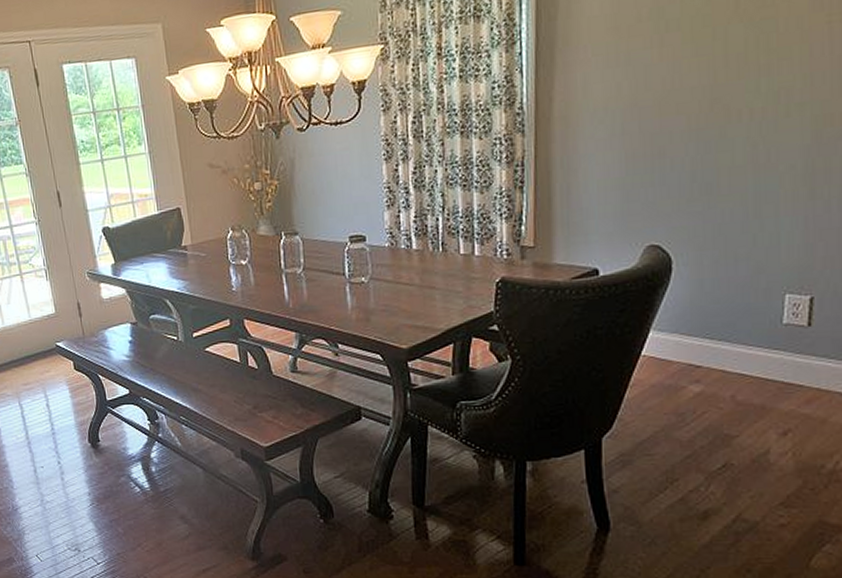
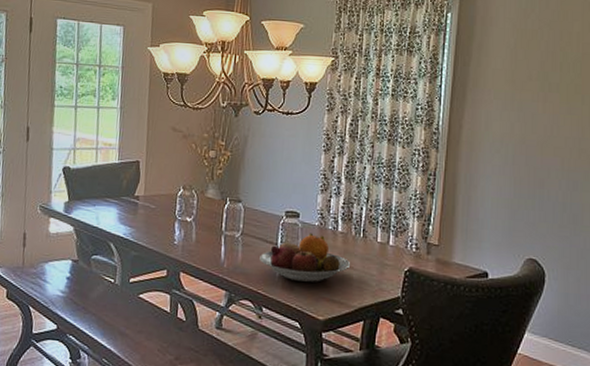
fruit bowl: none [327,255,431,311] -> present [259,232,350,282]

